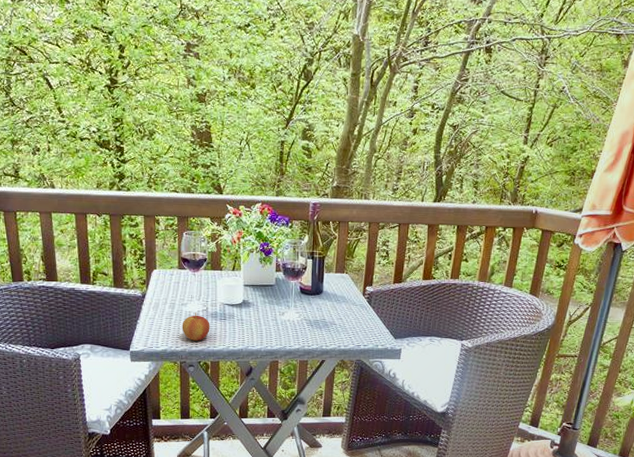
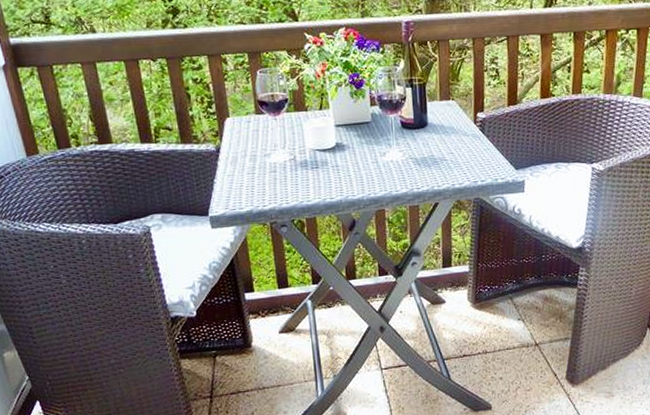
apple: present [182,312,210,341] -> none [267,163,301,197]

